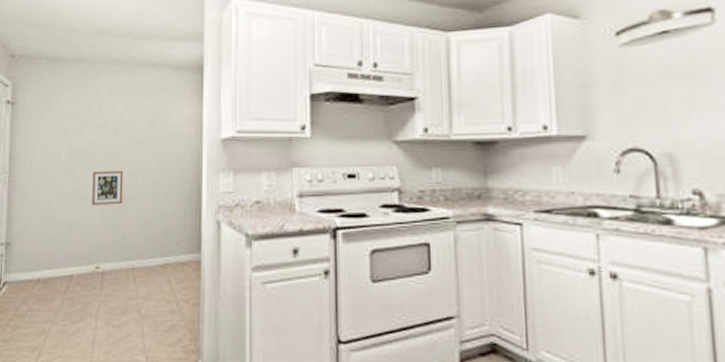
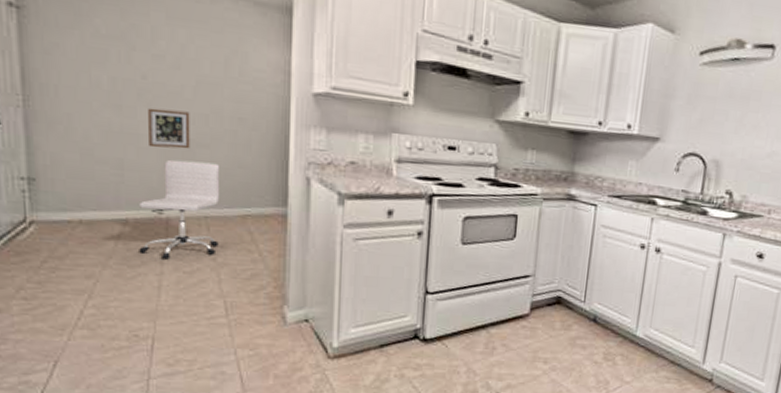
chair: none [79,215,146,314] -> present [139,159,220,260]

